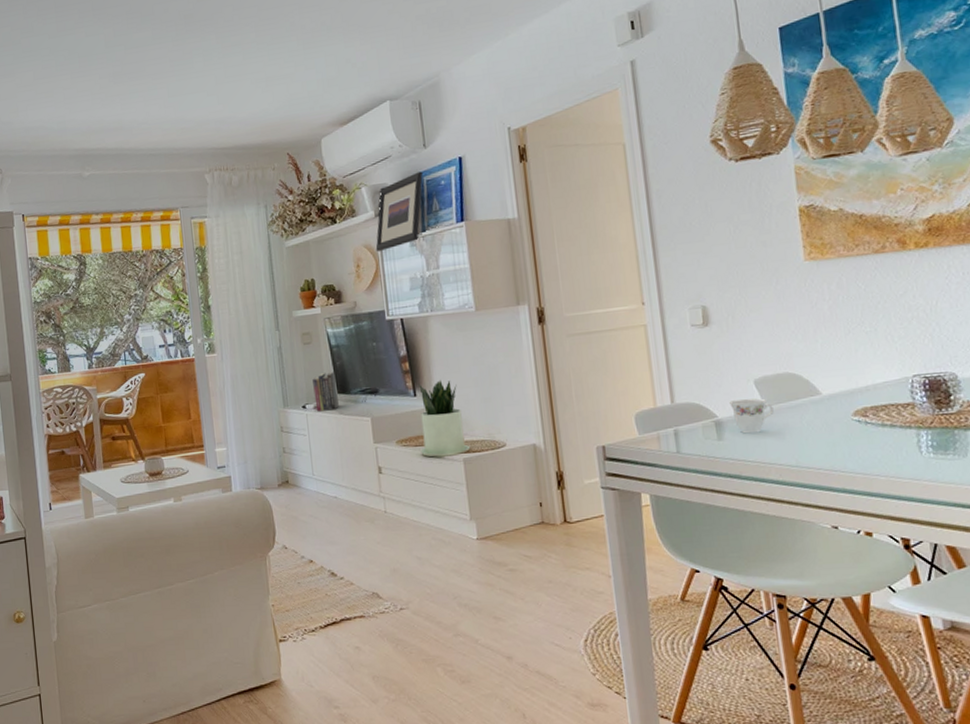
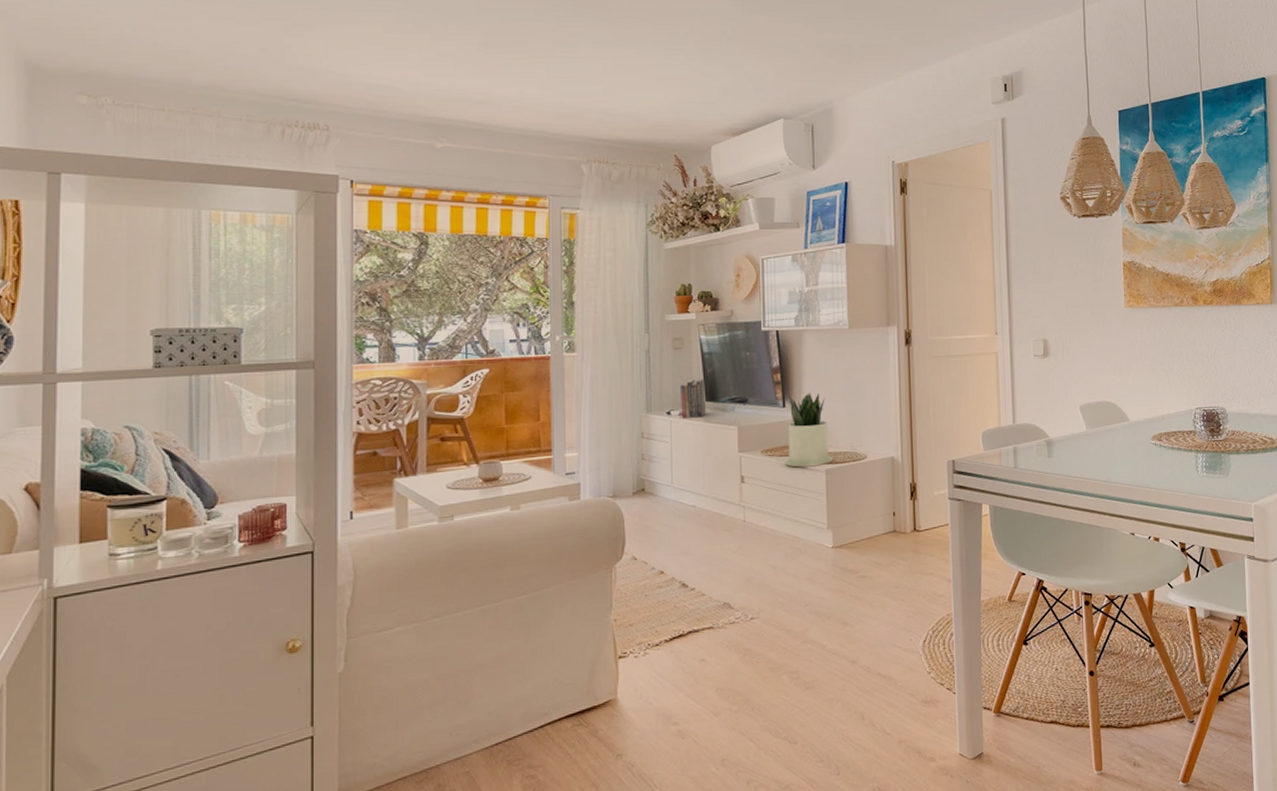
picture frame: present [375,171,423,252] -> none [757,191,809,264]
teacup: present [729,398,774,434] -> none [1059,421,1093,453]

